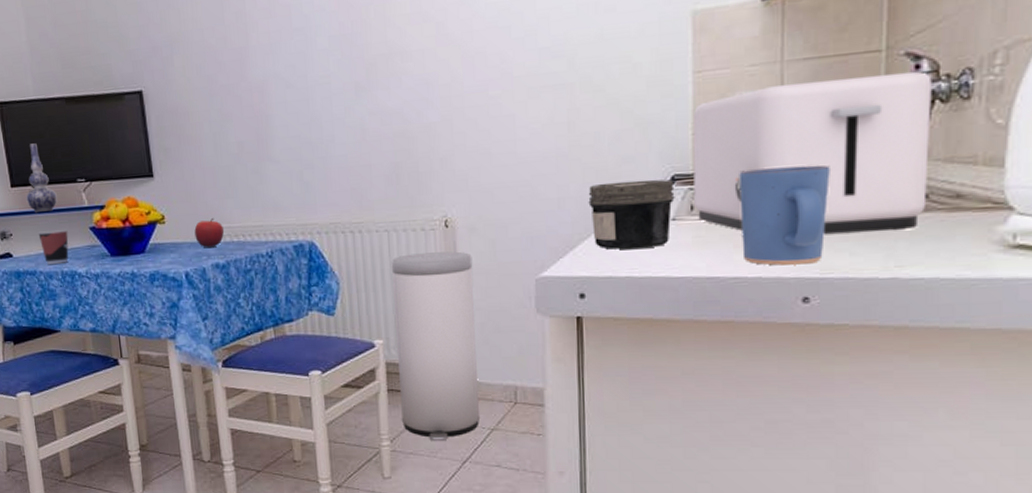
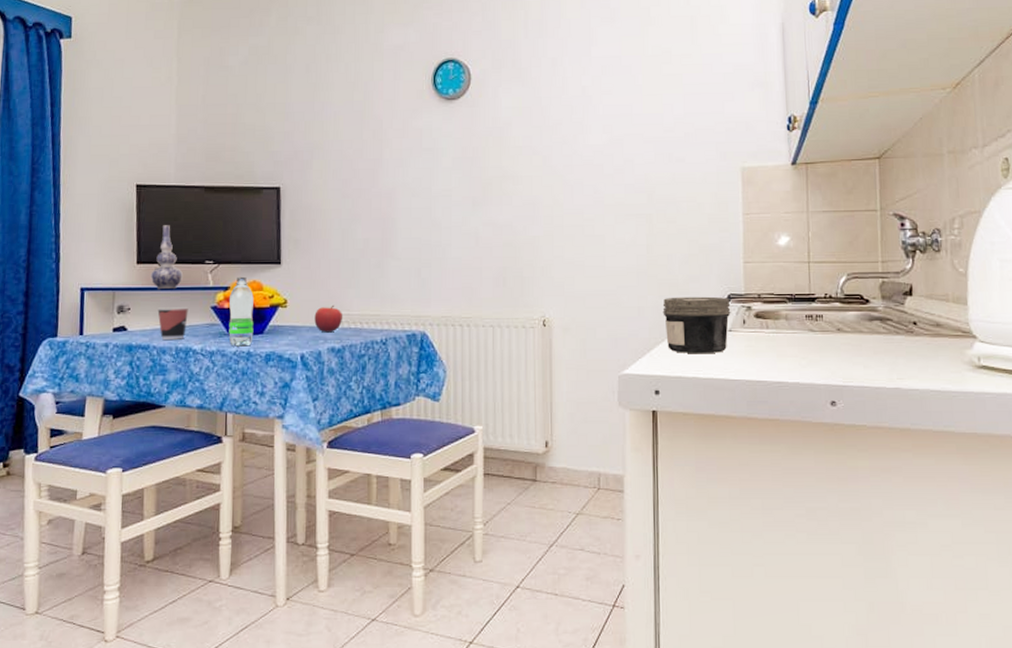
bottle: none [106,193,136,268] -> present [228,276,254,347]
pedal bin: present [391,251,479,440] -> none [494,348,567,524]
toaster: present [692,71,932,234] -> none [743,227,917,350]
mug: present [739,164,830,266] -> none [779,293,847,373]

